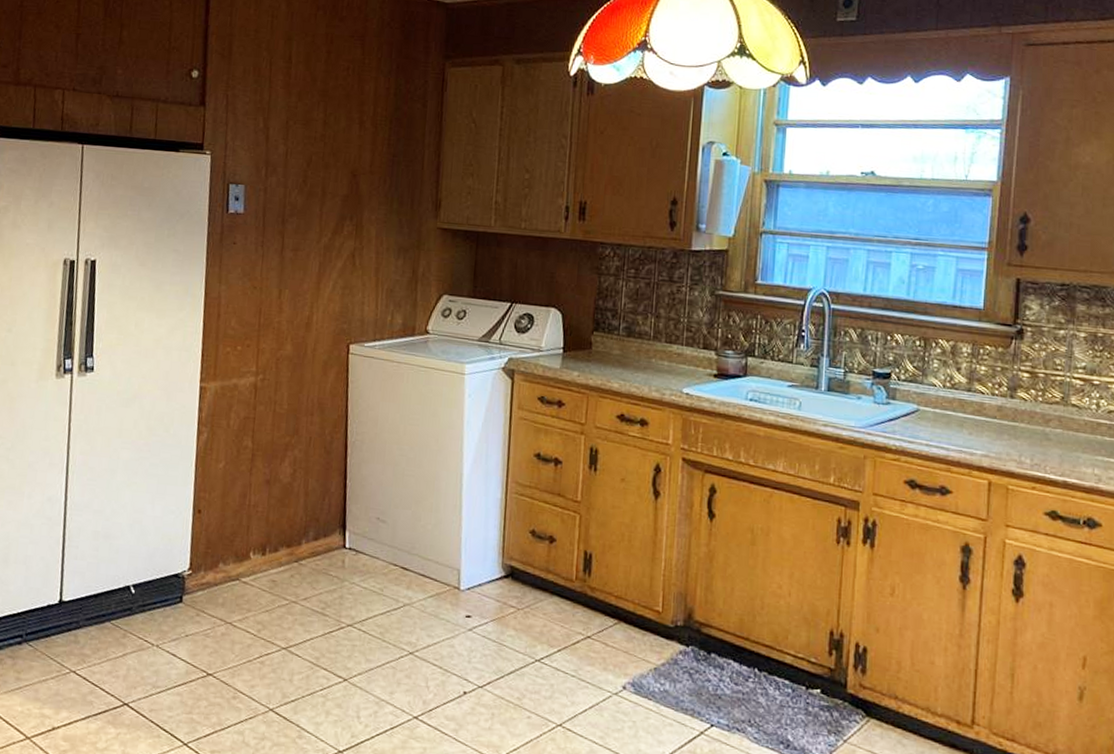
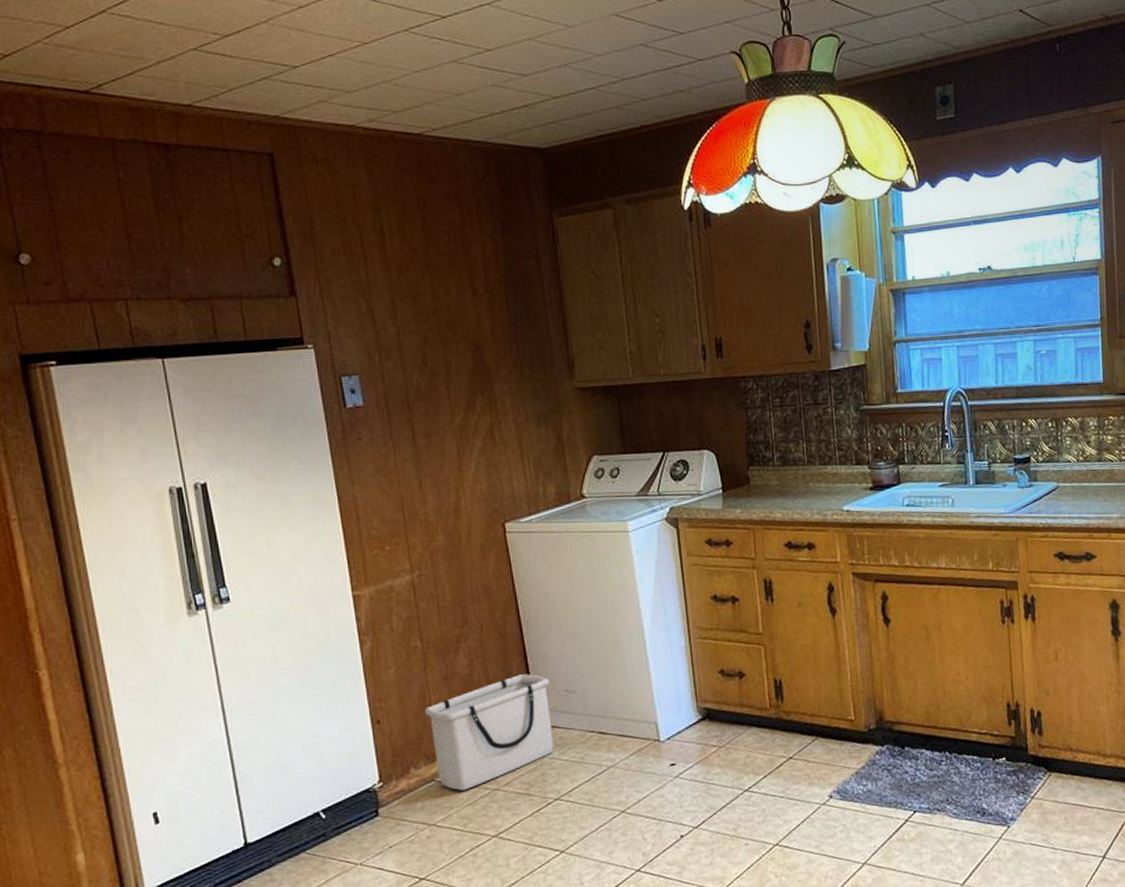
storage bin: none [243,493,364,597] -> present [425,674,554,791]

